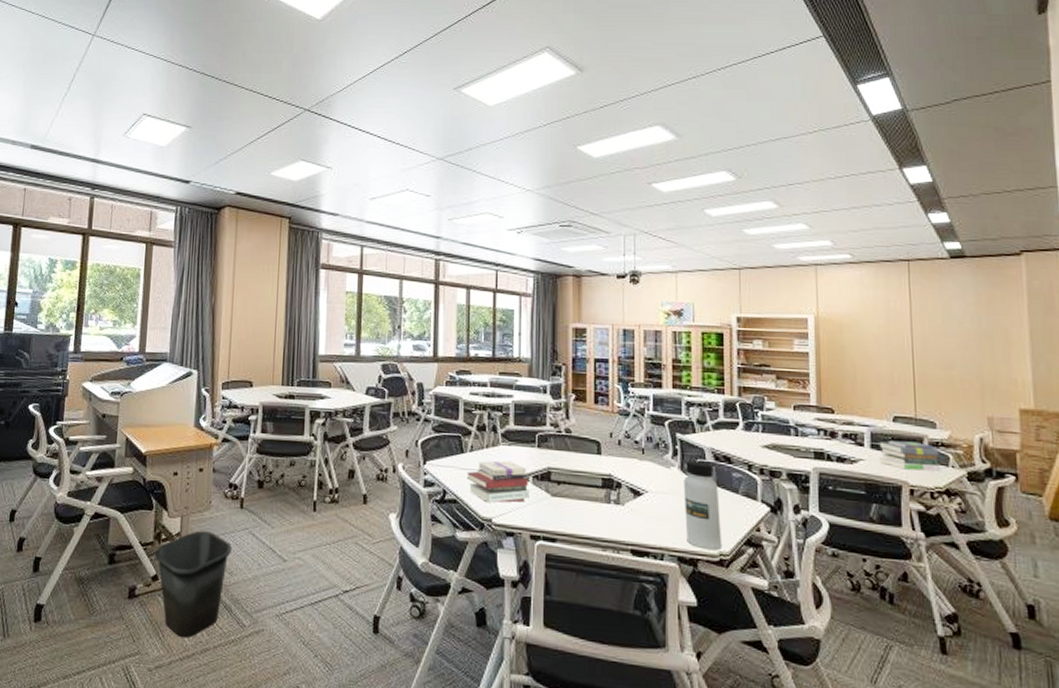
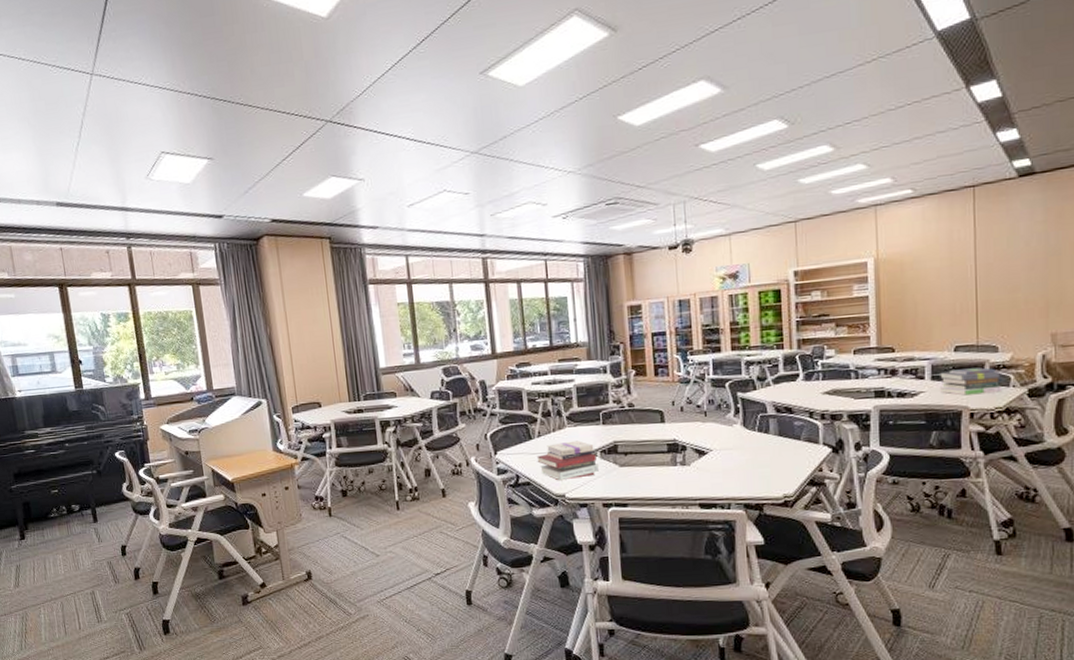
waste bin: present [154,530,232,638] -> none [258,540,328,631]
water bottle: present [683,460,723,551] -> none [745,415,787,495]

